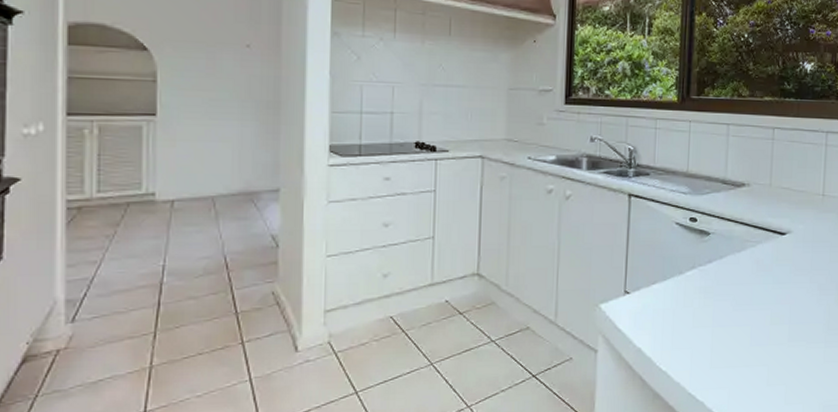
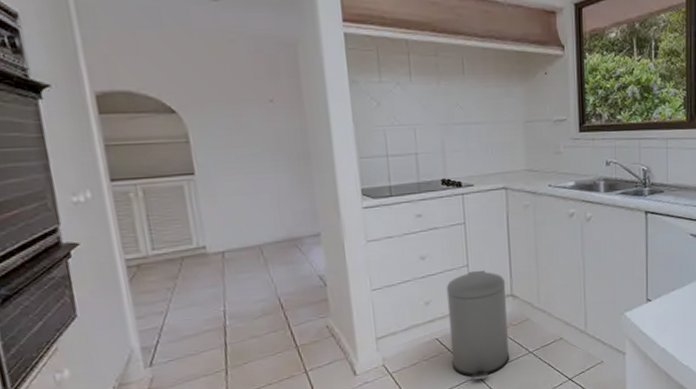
pedal bin: none [405,243,473,369] -> present [446,270,509,381]

